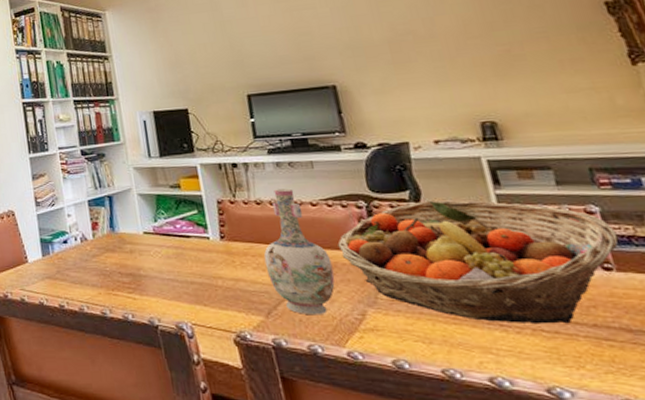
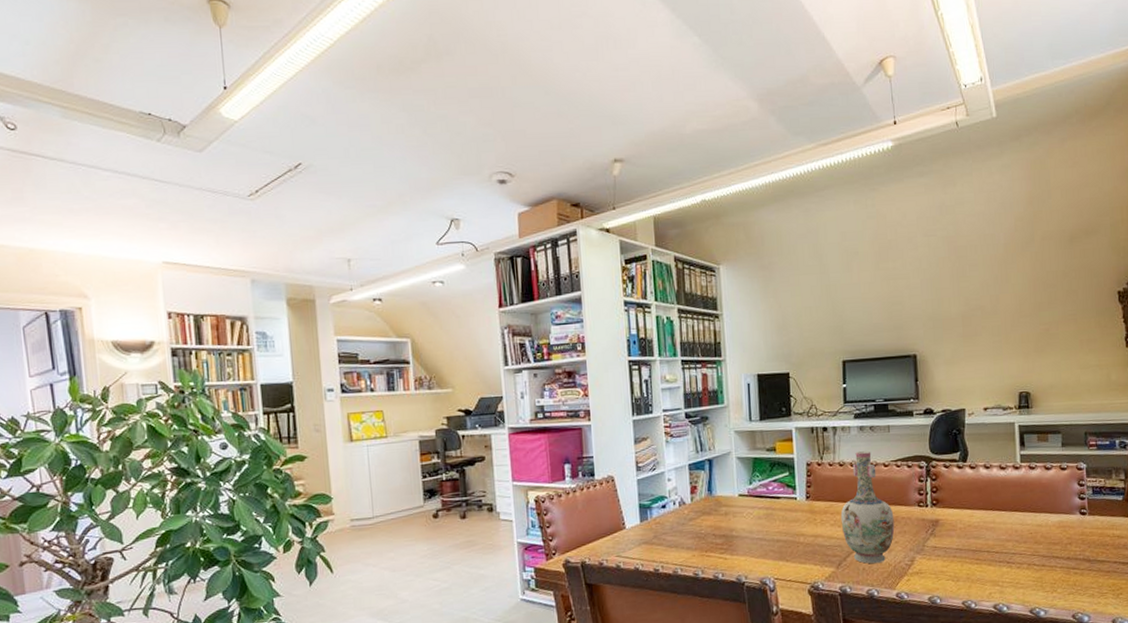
fruit basket: present [338,200,619,325] -> none [900,460,1094,561]

